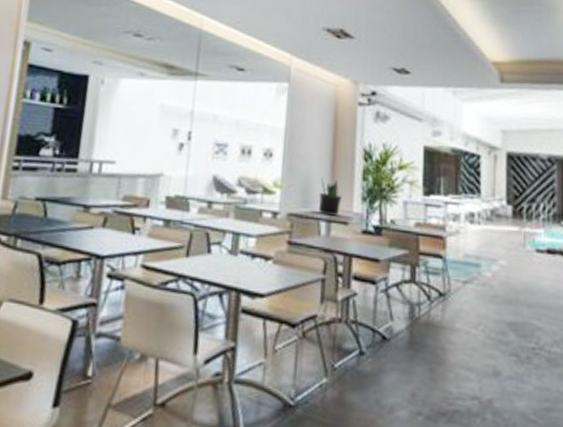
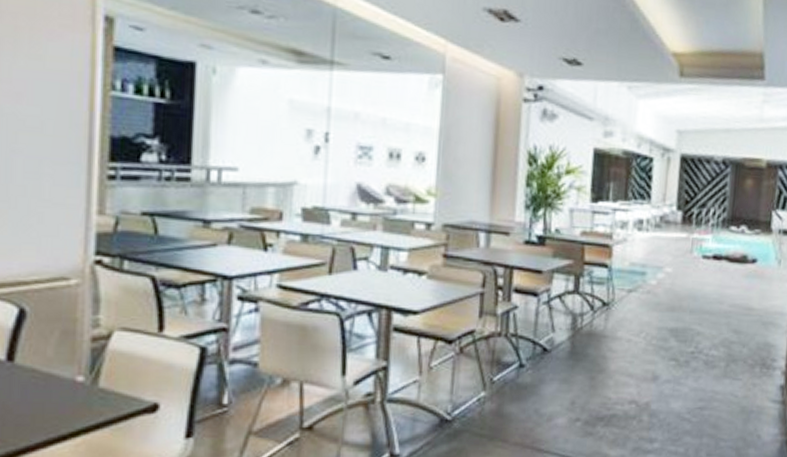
planter: present [318,178,342,216] -> none [477,184,503,226]

